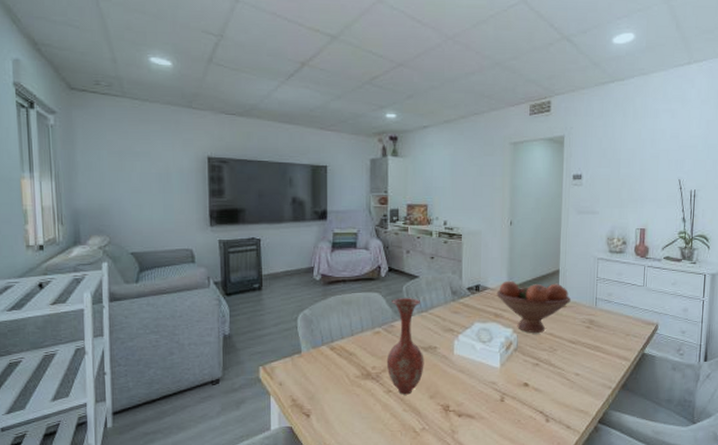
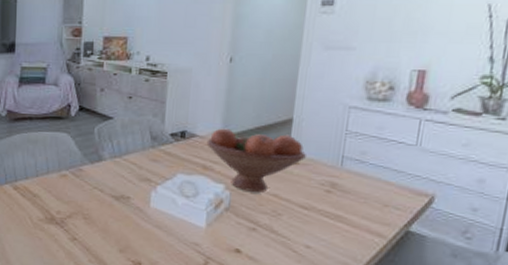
vase: present [386,298,424,395] -> none [72,140,115,245]

